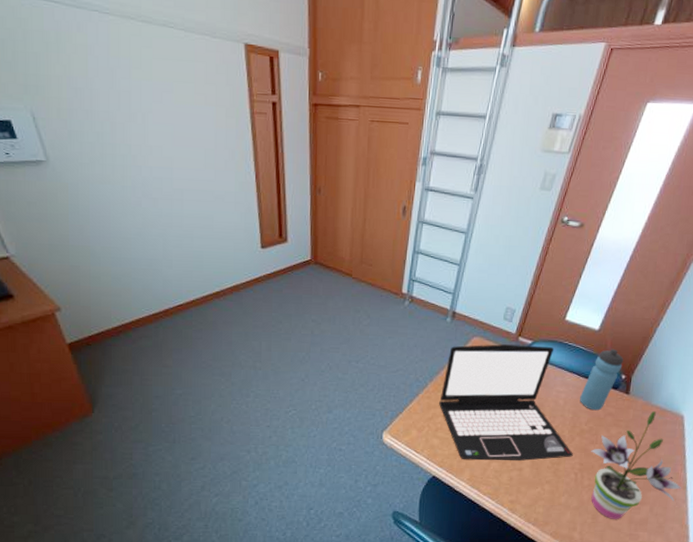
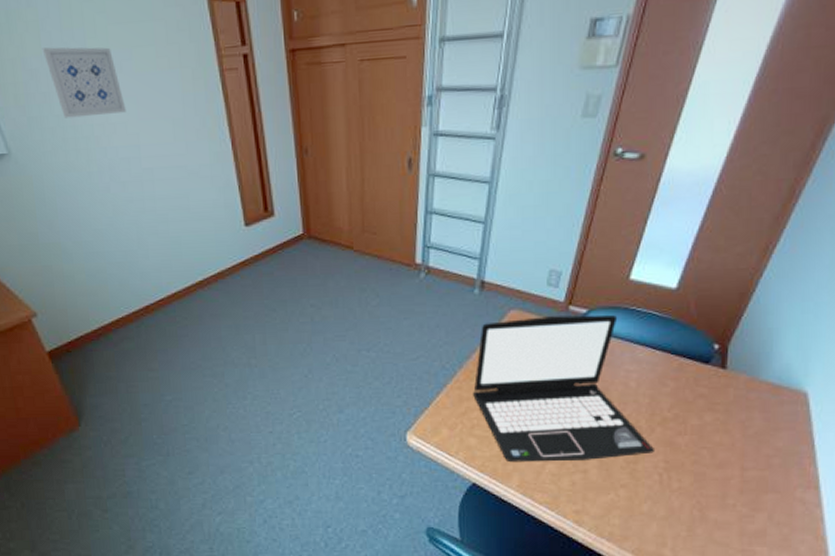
wall art: none [88,70,163,138] -> present [42,47,126,118]
water bottle: present [580,348,623,411] -> none [658,311,714,393]
potted plant: present [591,411,681,519] -> none [679,389,811,531]

